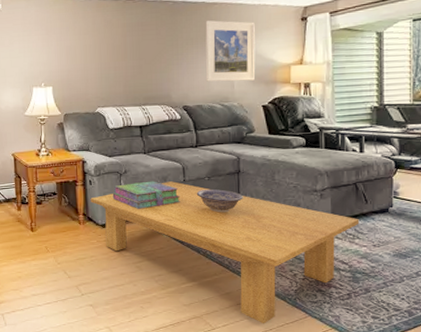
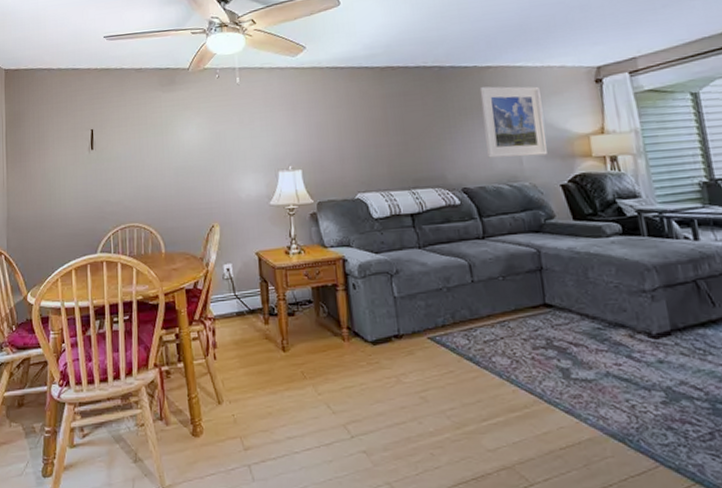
coffee table: present [90,181,360,324] -> none [355,283,710,478]
stack of books: present [112,181,181,209] -> none [382,283,470,320]
decorative bowl: present [196,189,243,213] -> none [489,292,551,323]

